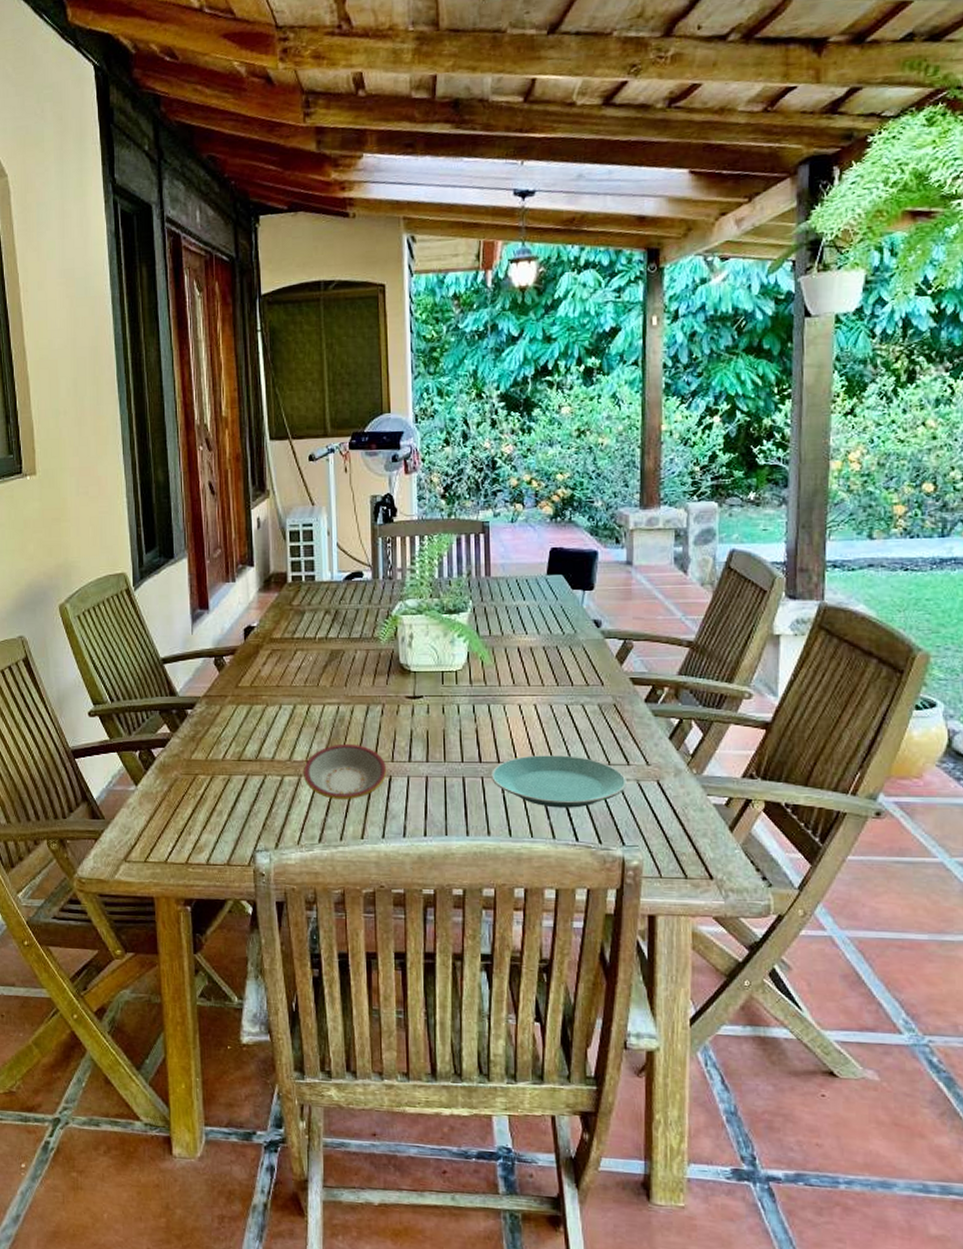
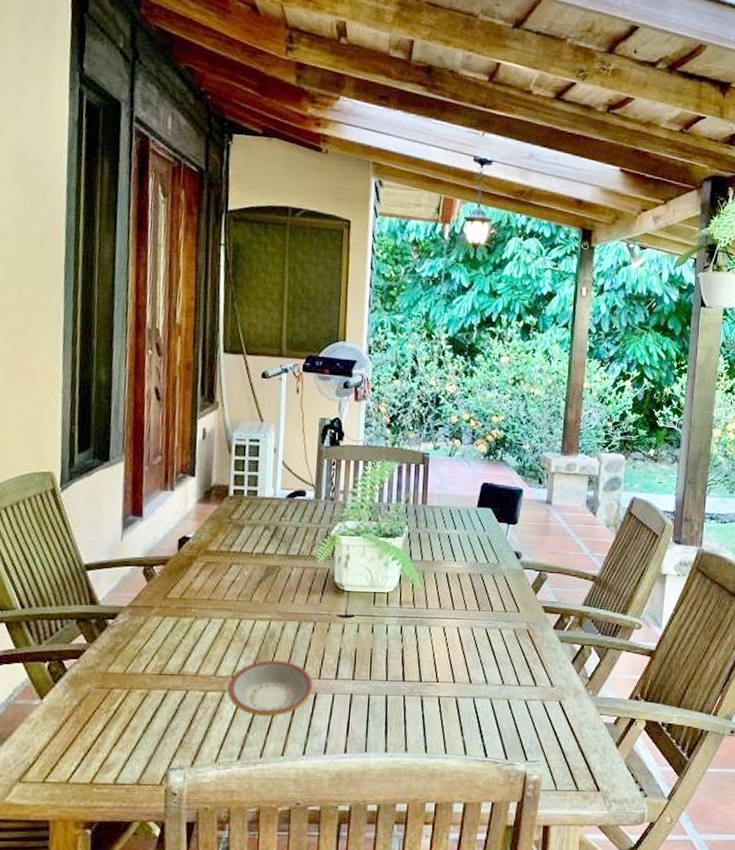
plate: present [491,755,627,808] -> none [413,675,533,726]

